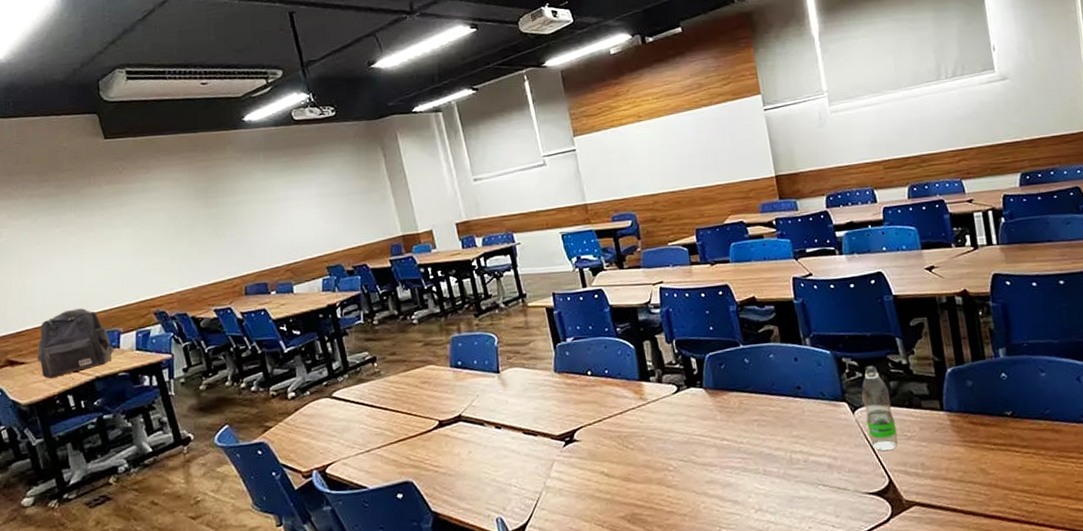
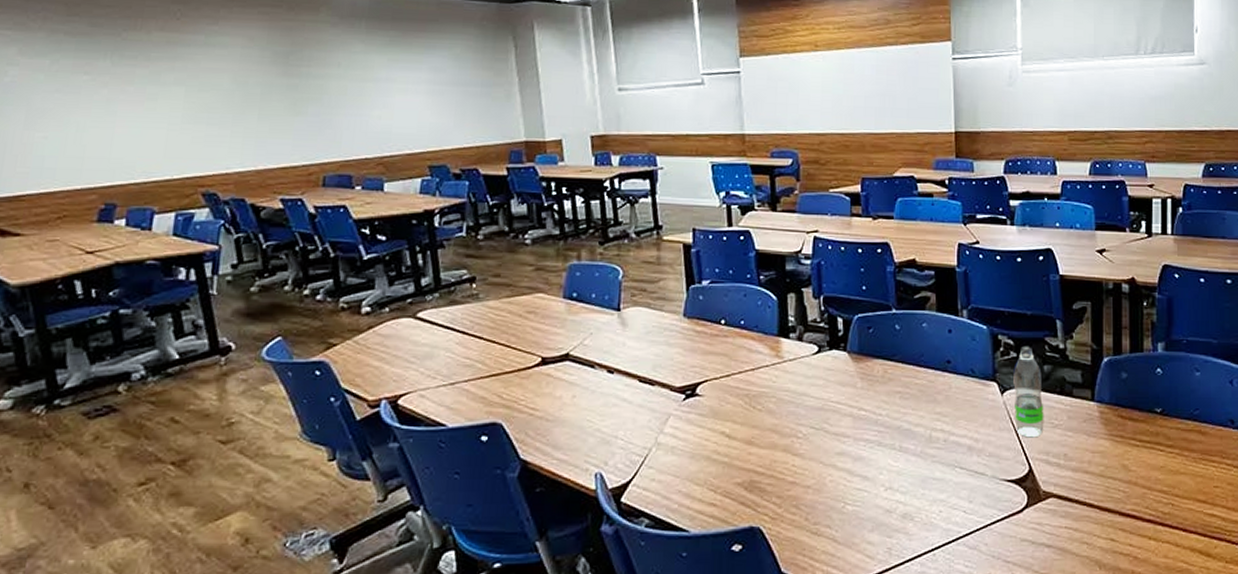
backpack: present [36,308,115,379] -> none [37,176,145,258]

